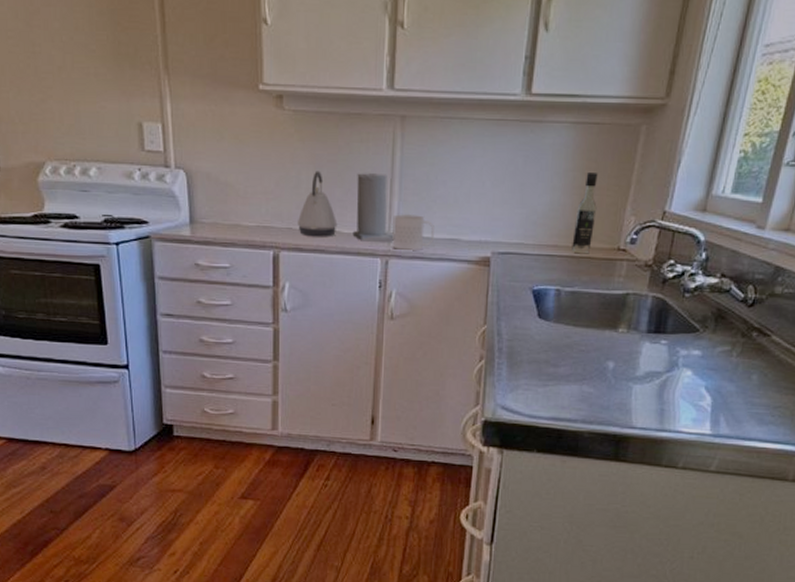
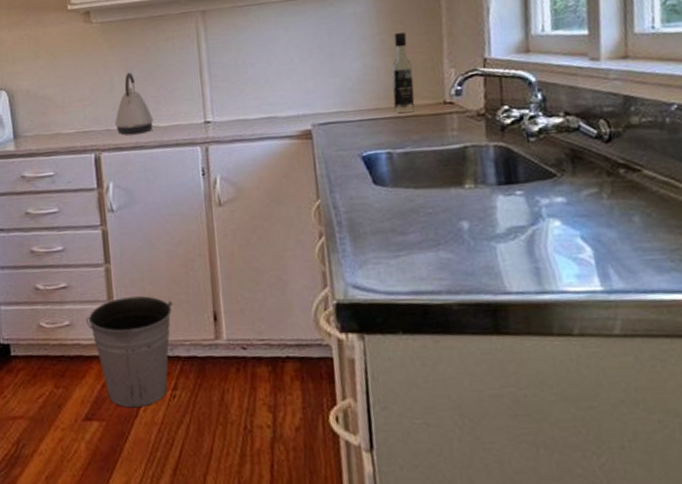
bucket: none [249,394,334,492] -> present [85,296,172,408]
paper towel: present [352,172,394,244] -> none [166,65,211,133]
mug: present [391,213,434,251] -> none [207,99,251,137]

